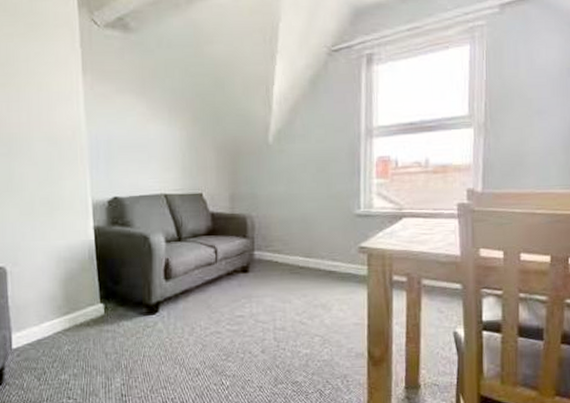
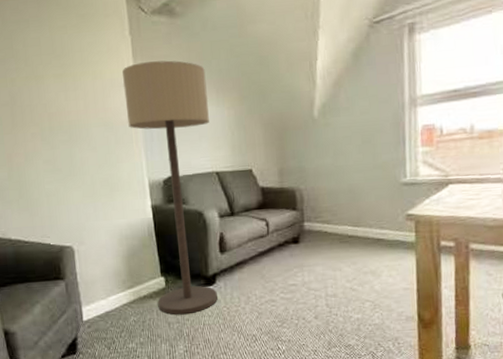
floor lamp: none [70,76,160,345] -> present [122,60,218,315]

